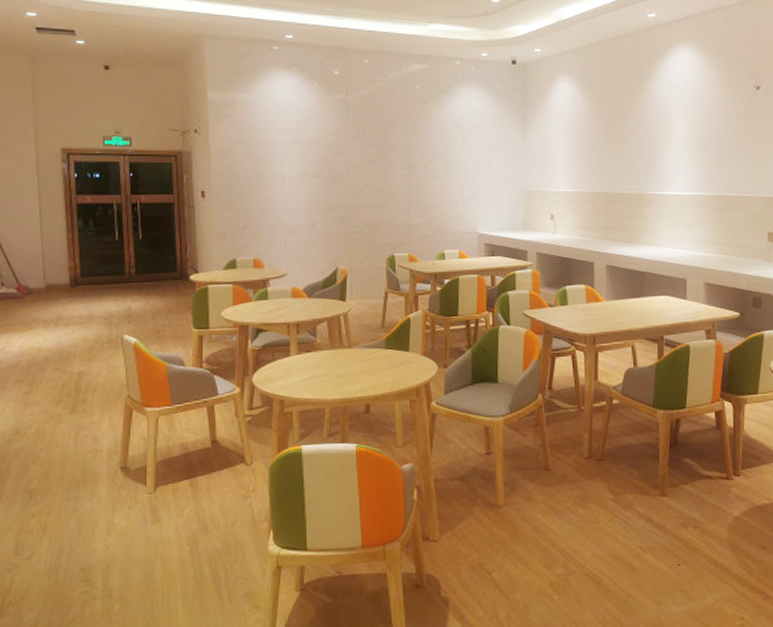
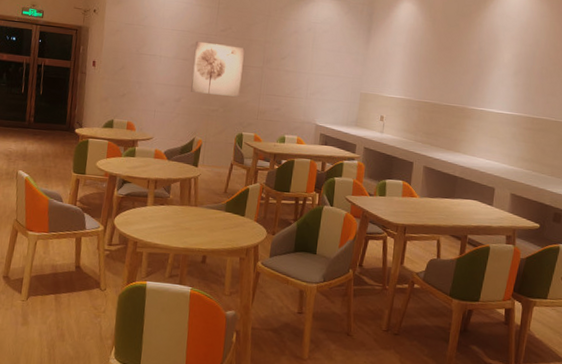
wall art: none [324,153,385,214] -> present [191,41,245,97]

